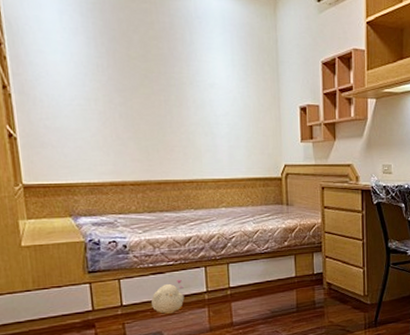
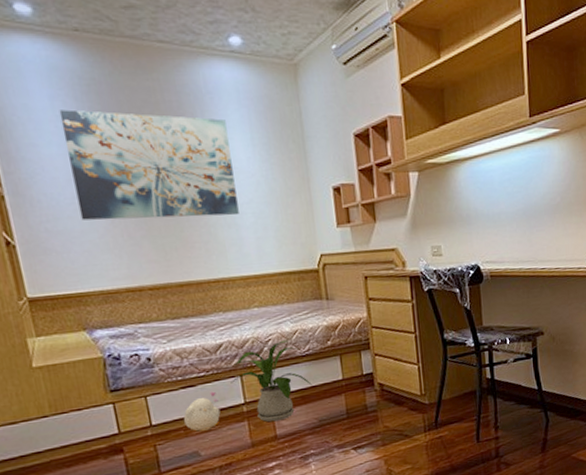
wall art: none [66,23,216,125] -> present [59,109,239,220]
house plant: none [196,238,268,310] -> present [230,339,312,422]

